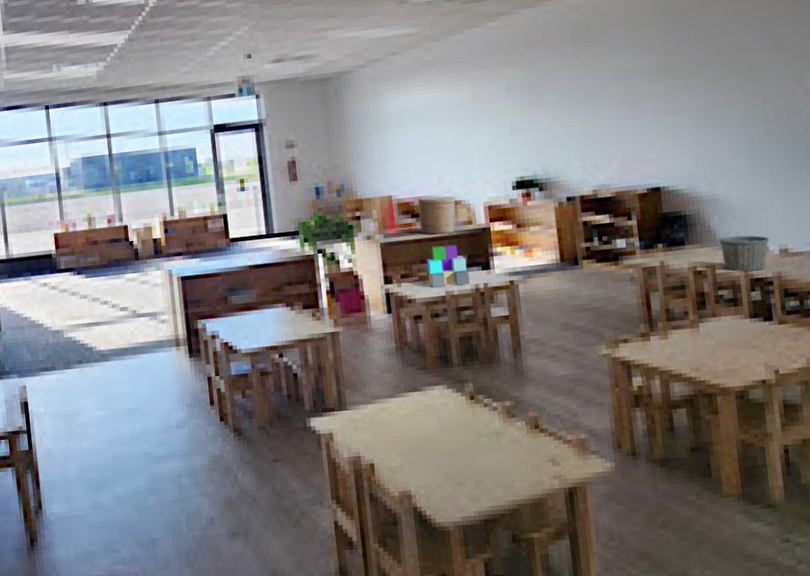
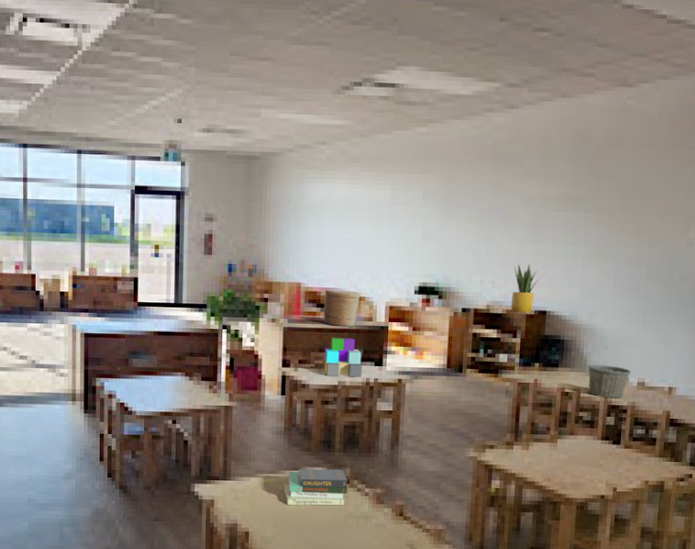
books: none [403,385,473,431] -> present [283,469,348,506]
planter: none [615,140,647,193] -> present [510,263,540,313]

